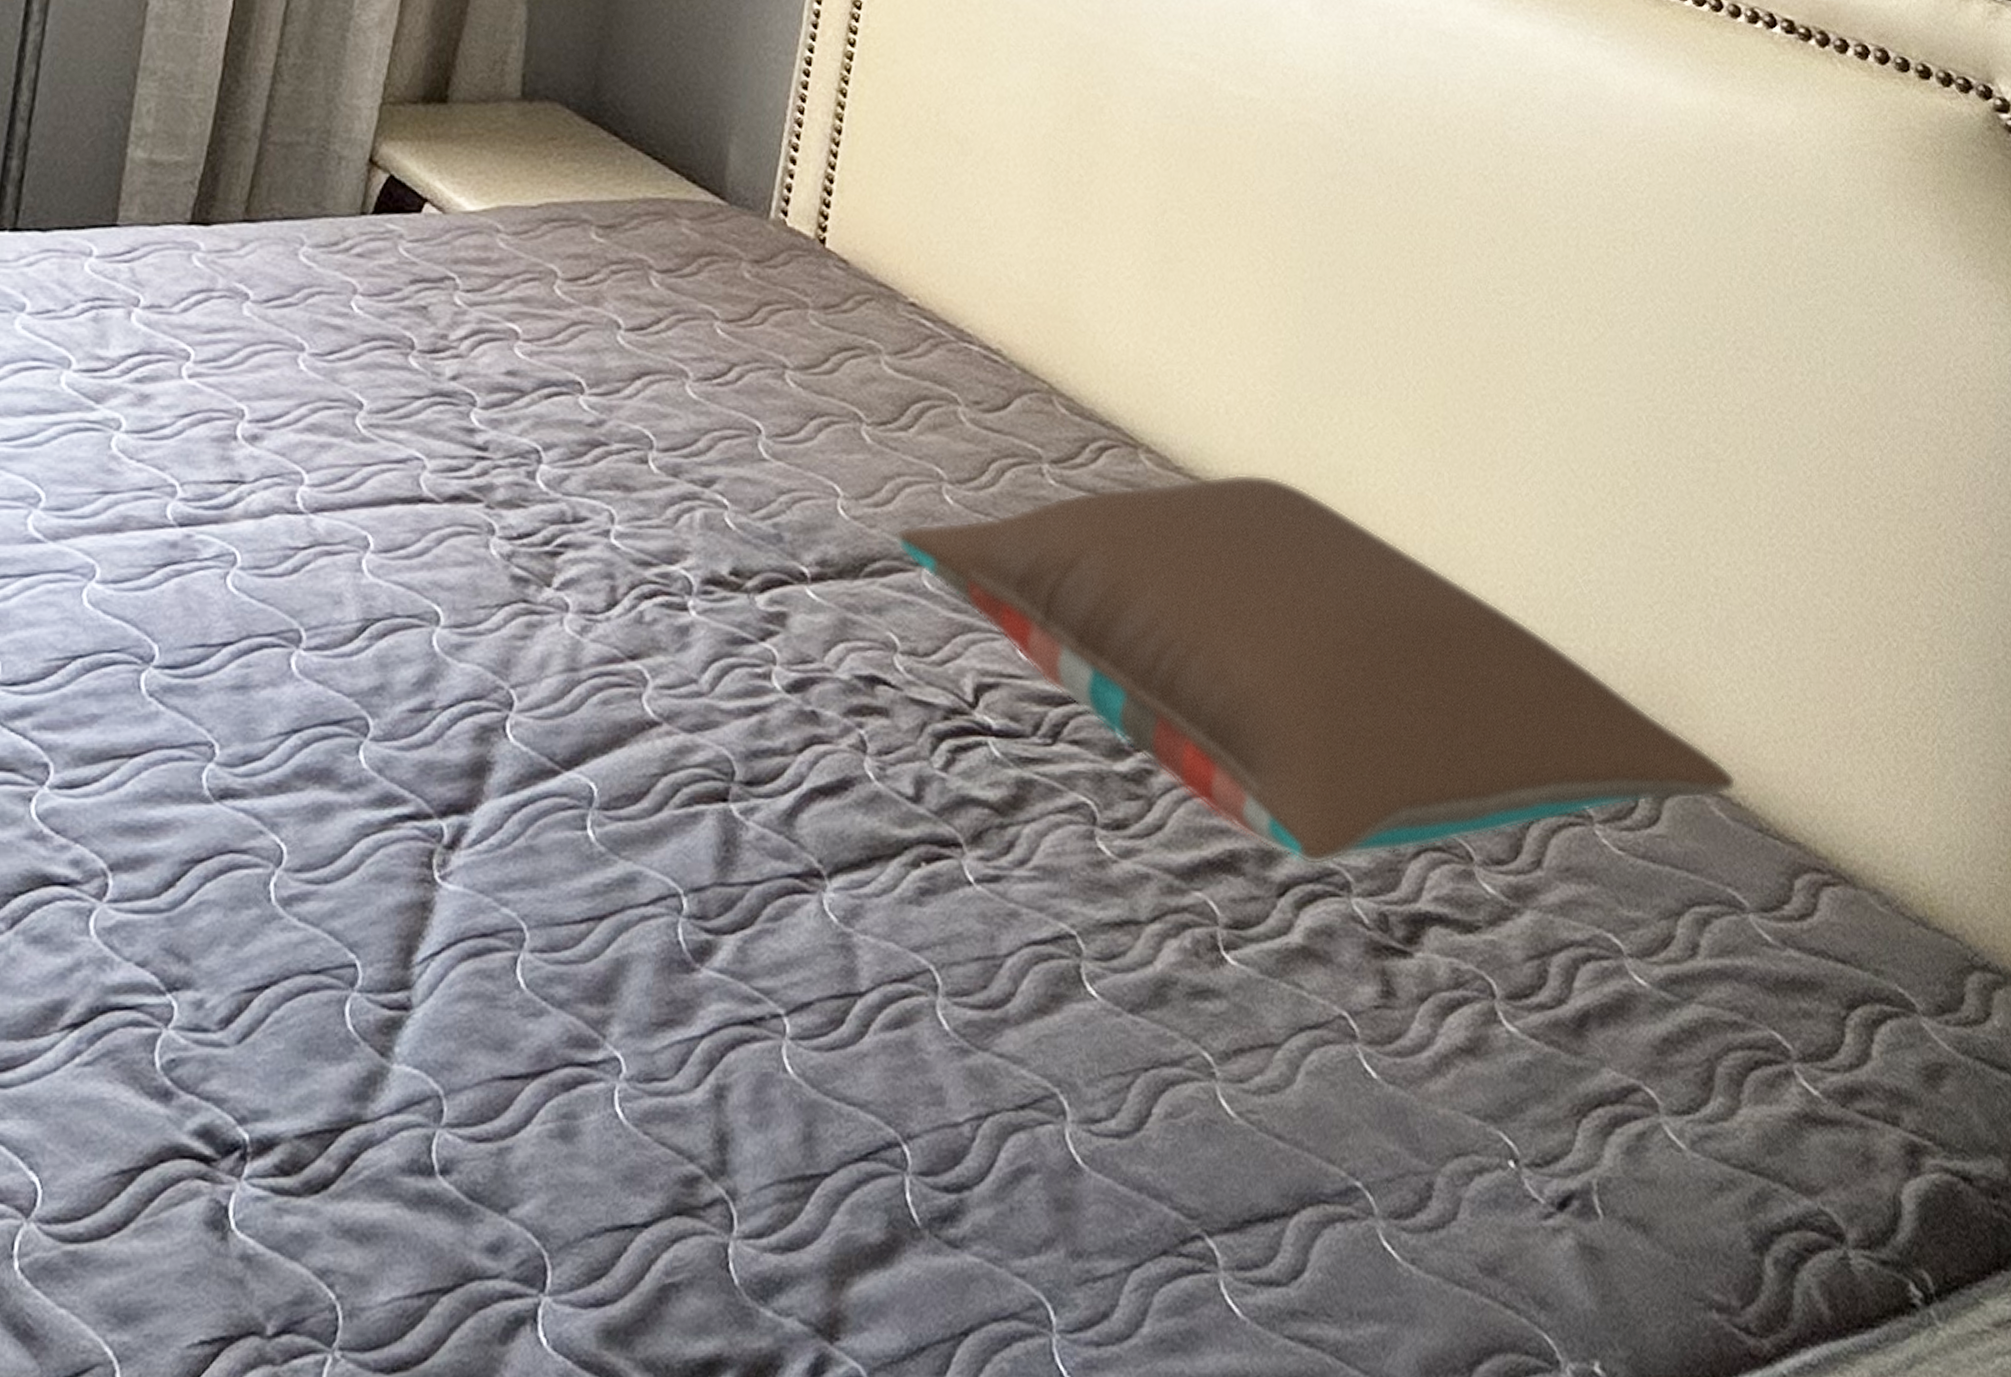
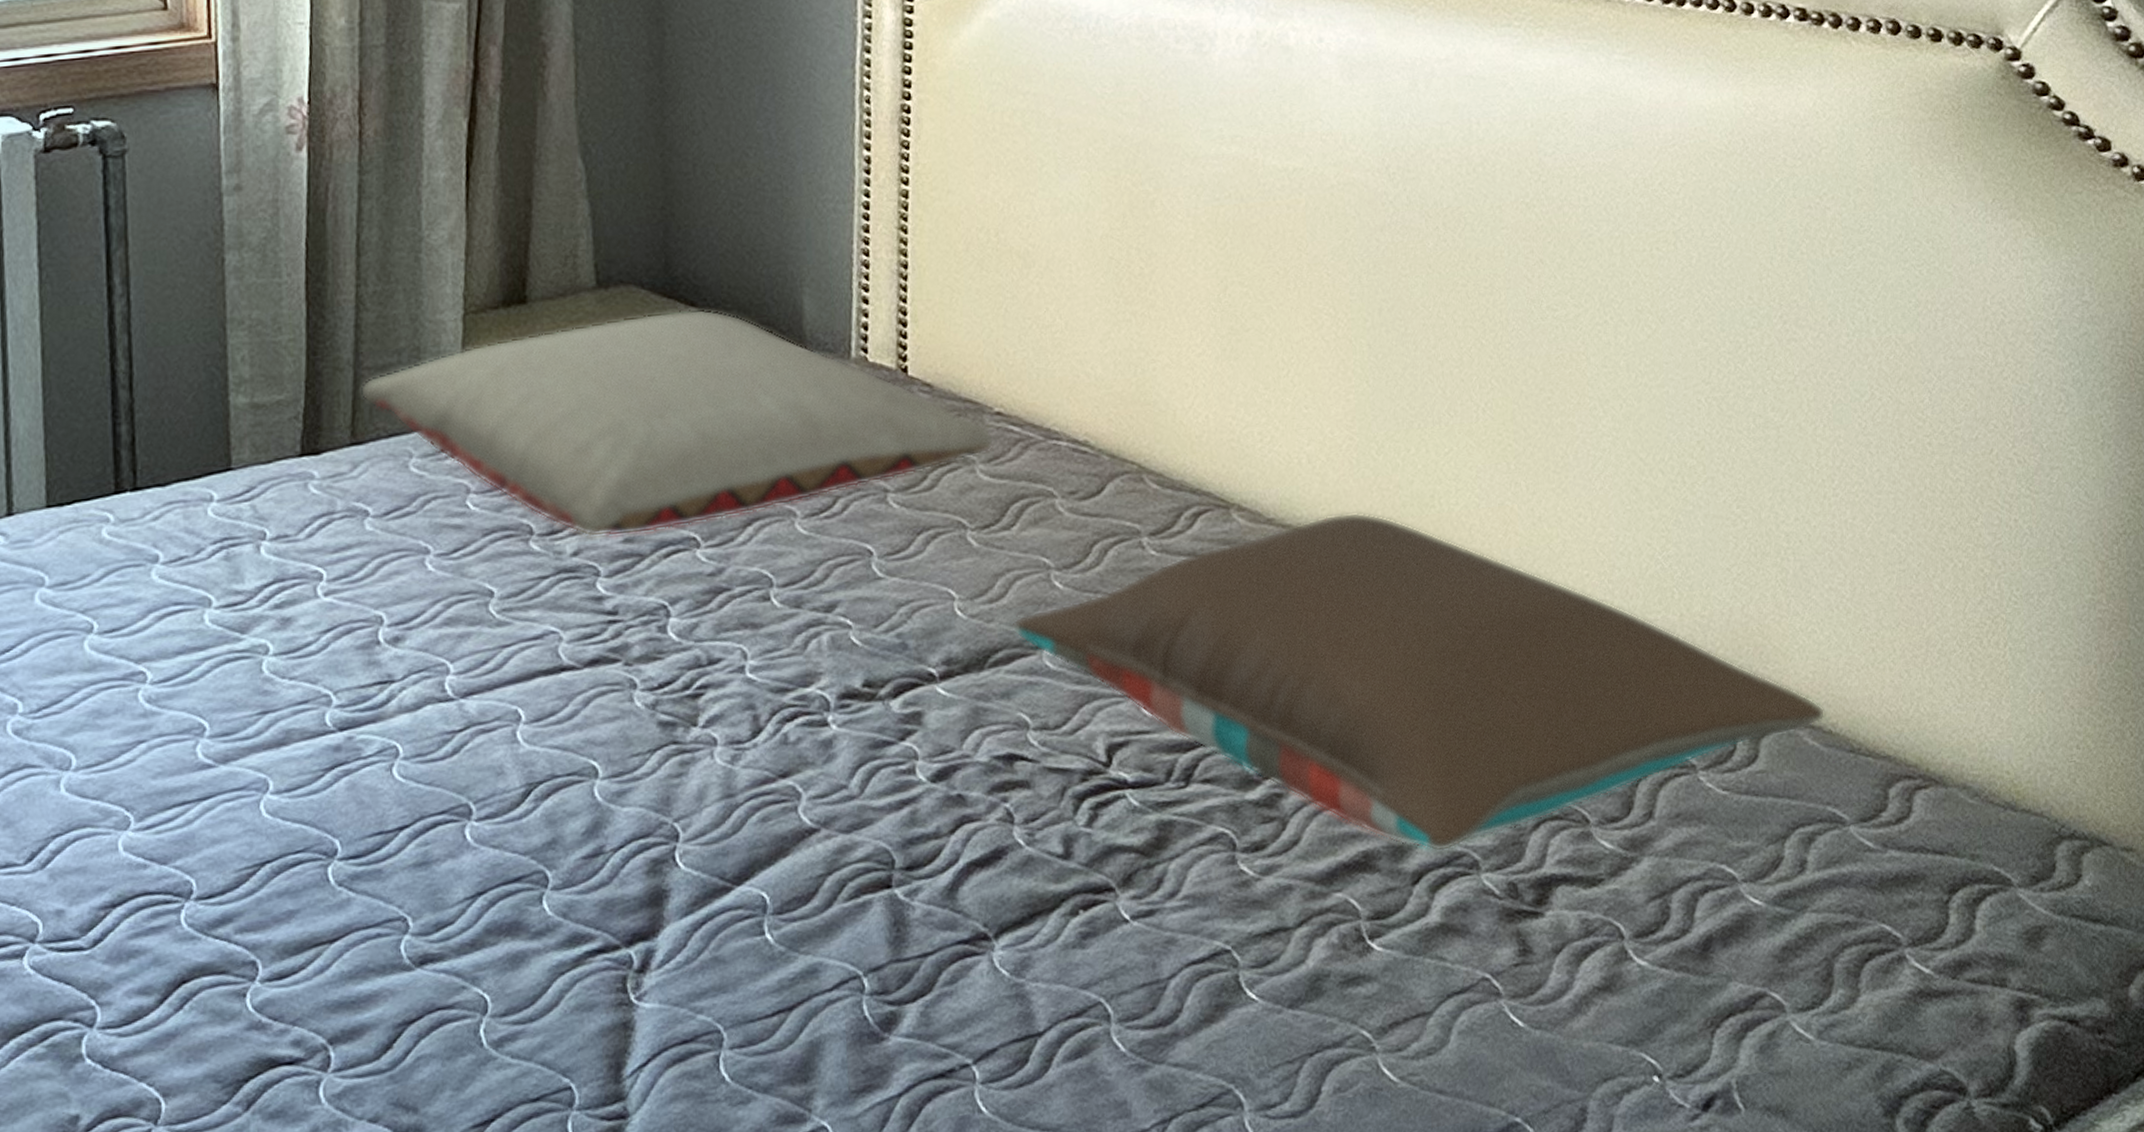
pillow: none [261,135,905,370] -> present [360,308,995,538]

